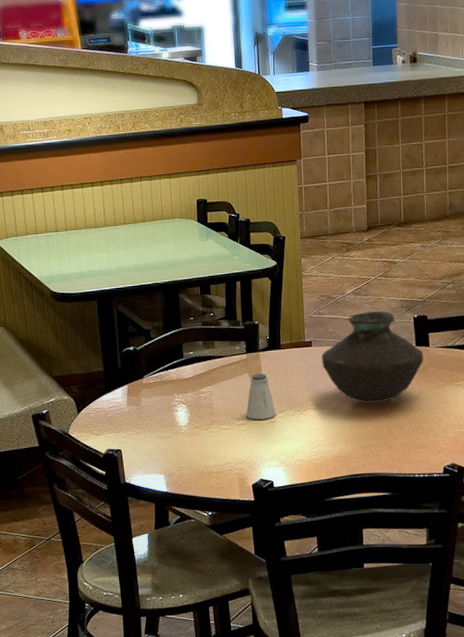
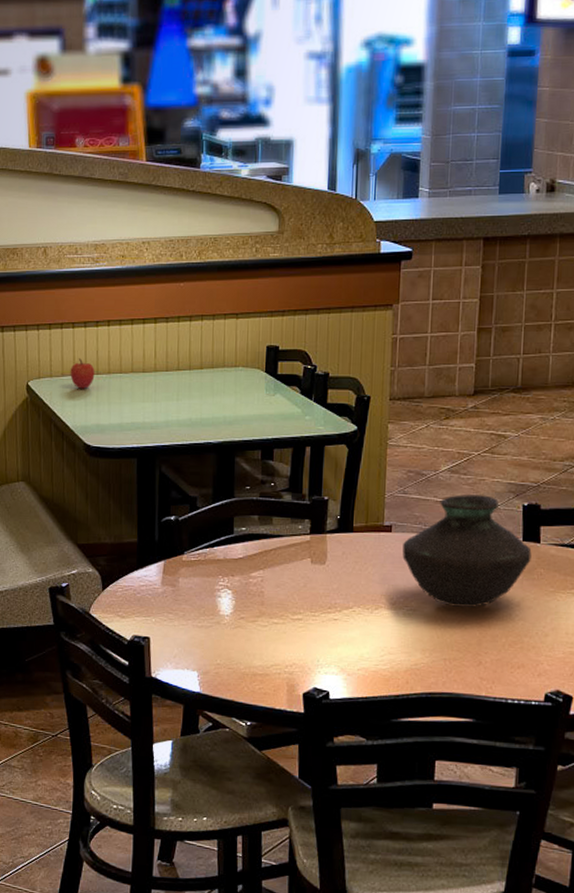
apple: none [33,219,55,245] -> present [70,358,95,389]
saltshaker: present [246,373,276,420] -> none [303,559,341,616]

